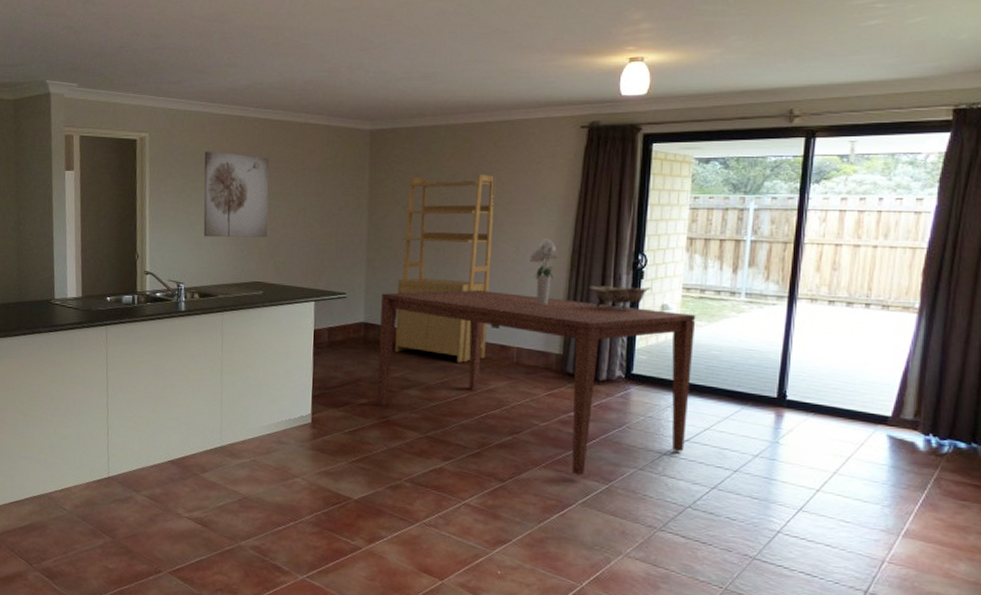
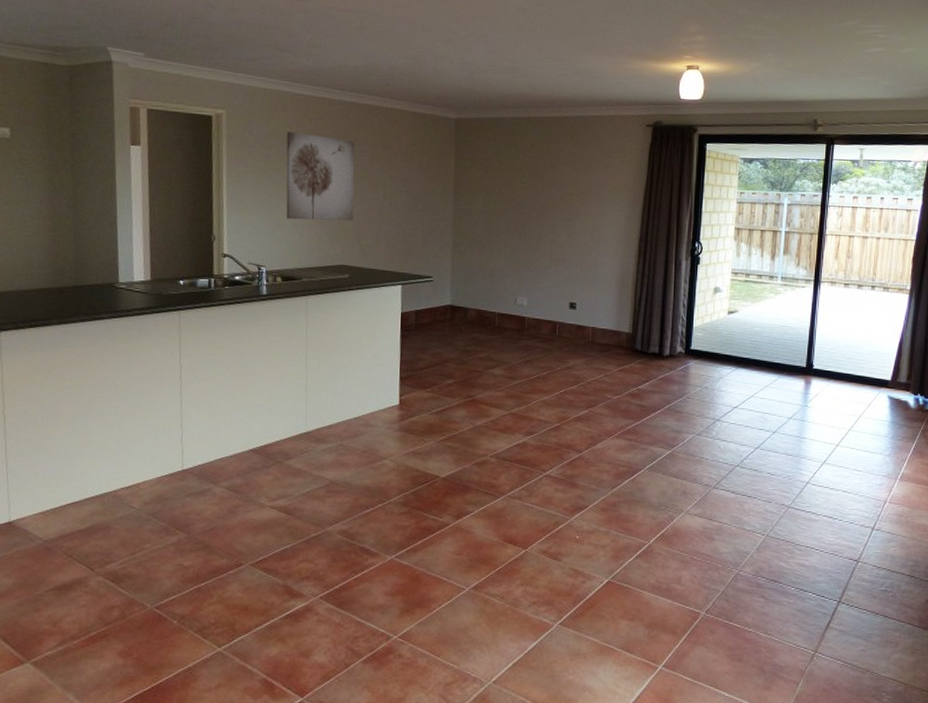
dining table: present [376,290,696,476] -> none [463,274,743,443]
shelving unit: present [395,175,496,363] -> none [480,166,573,342]
bouquet: present [530,238,558,305] -> none [603,226,628,288]
decorative bowl: present [590,285,651,311] -> none [655,269,706,293]

